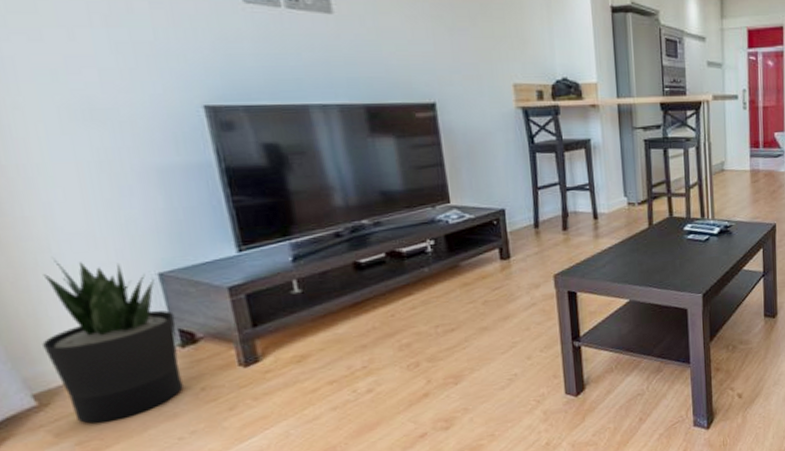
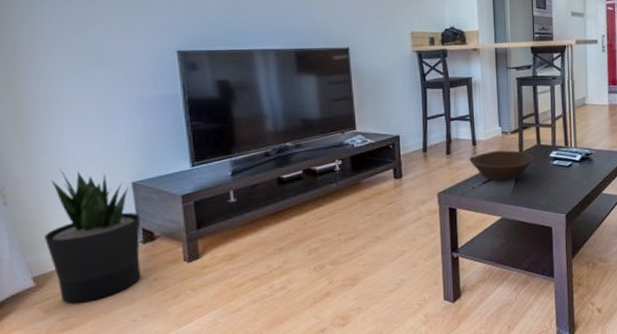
bowl: none [590,224,666,261] -> present [469,150,534,182]

